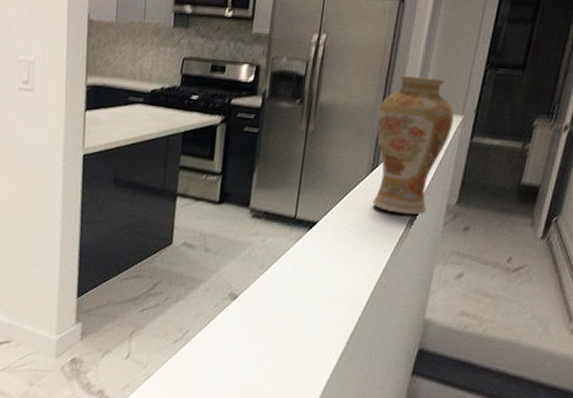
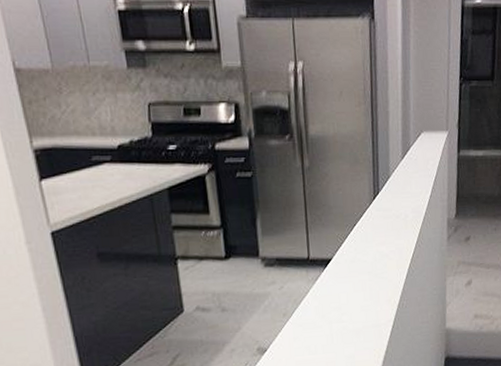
vase: present [372,75,454,215] -> none [369,97,440,236]

